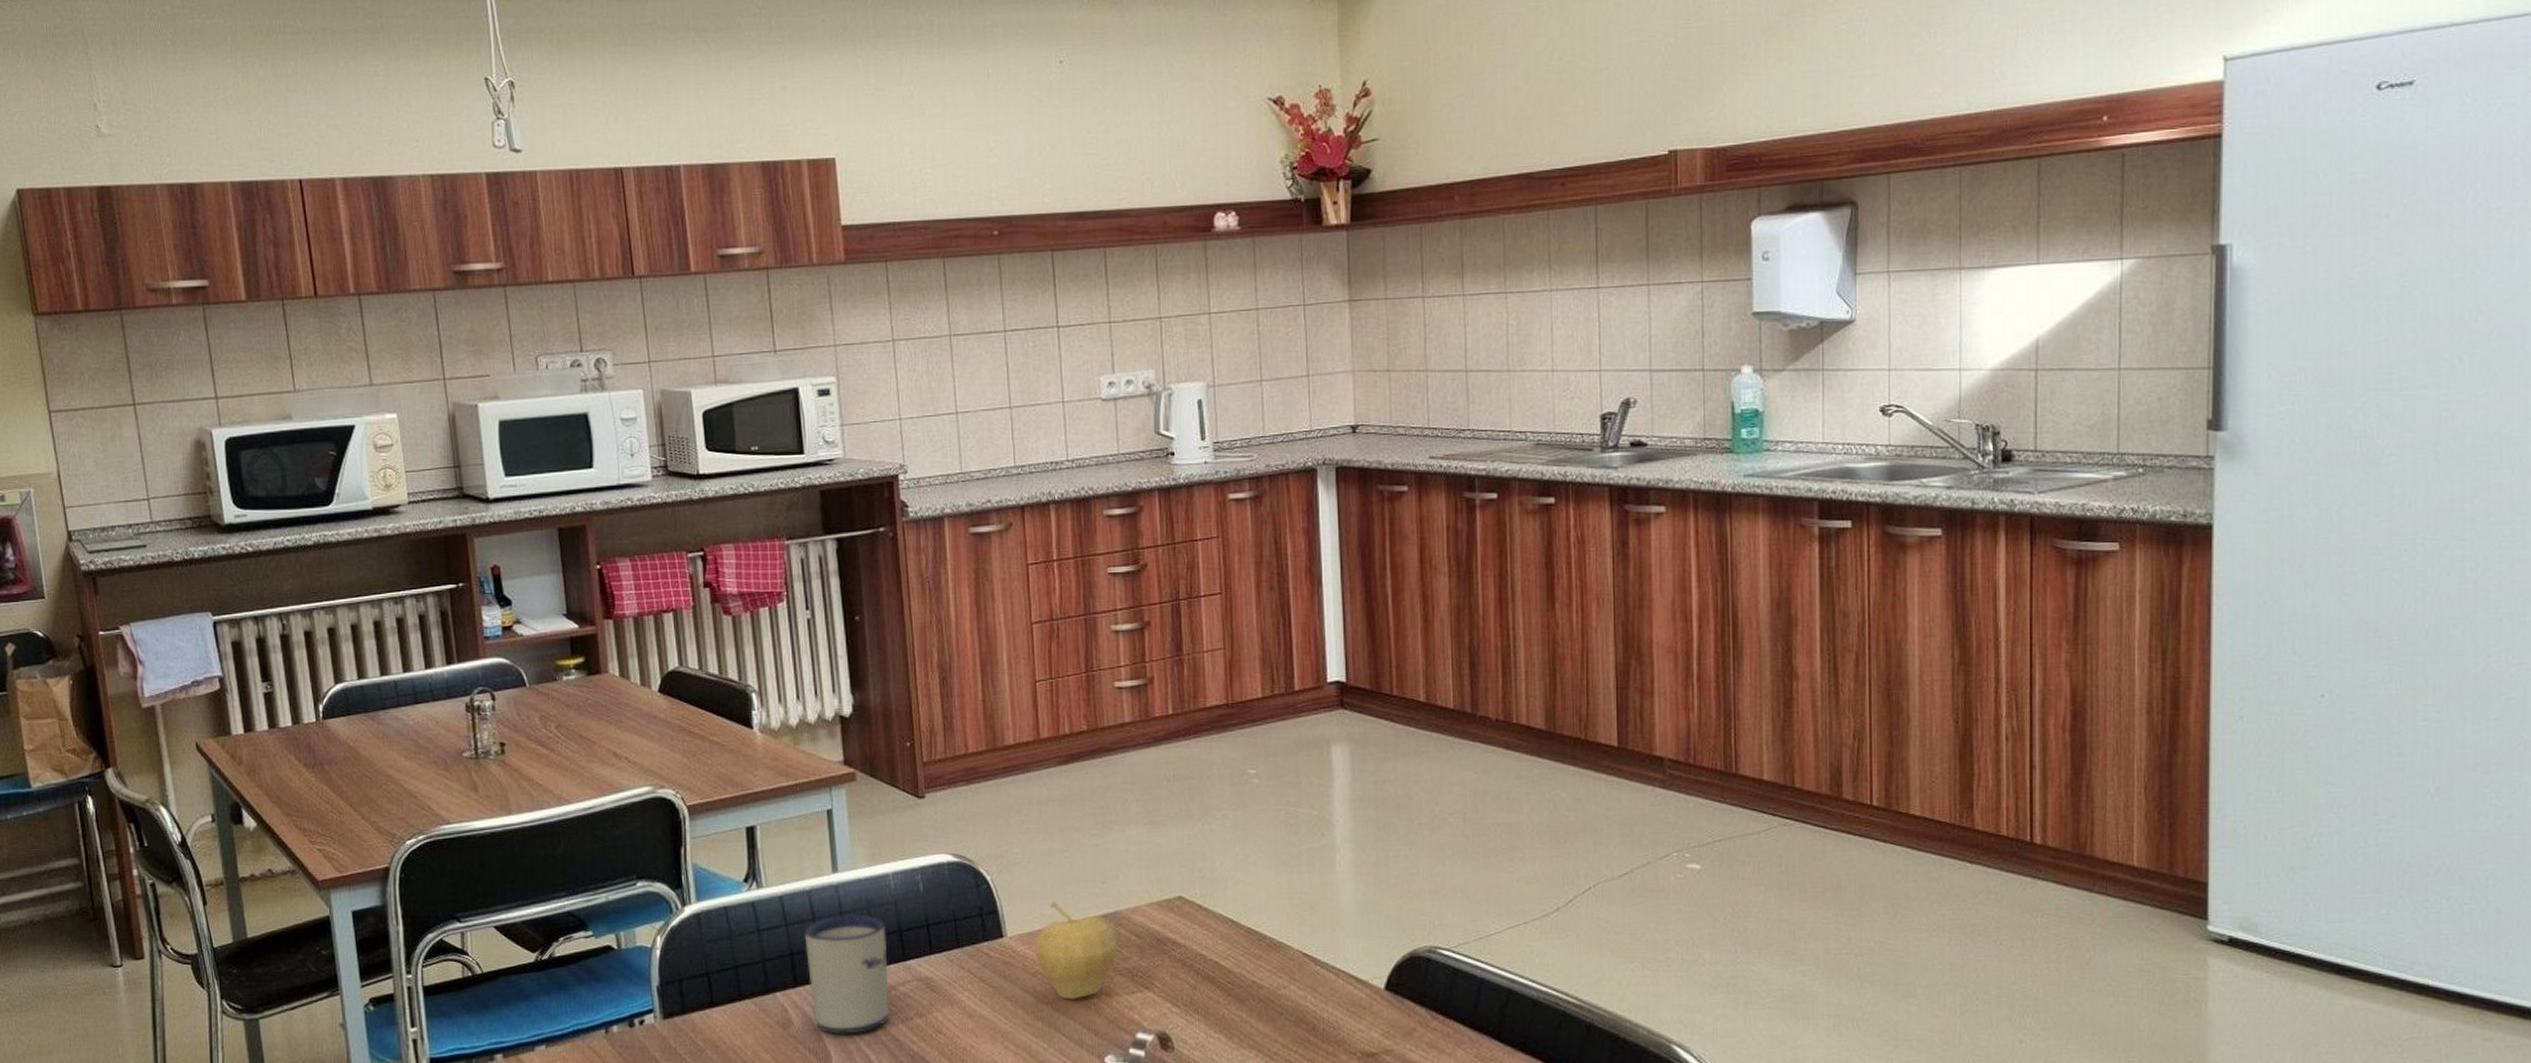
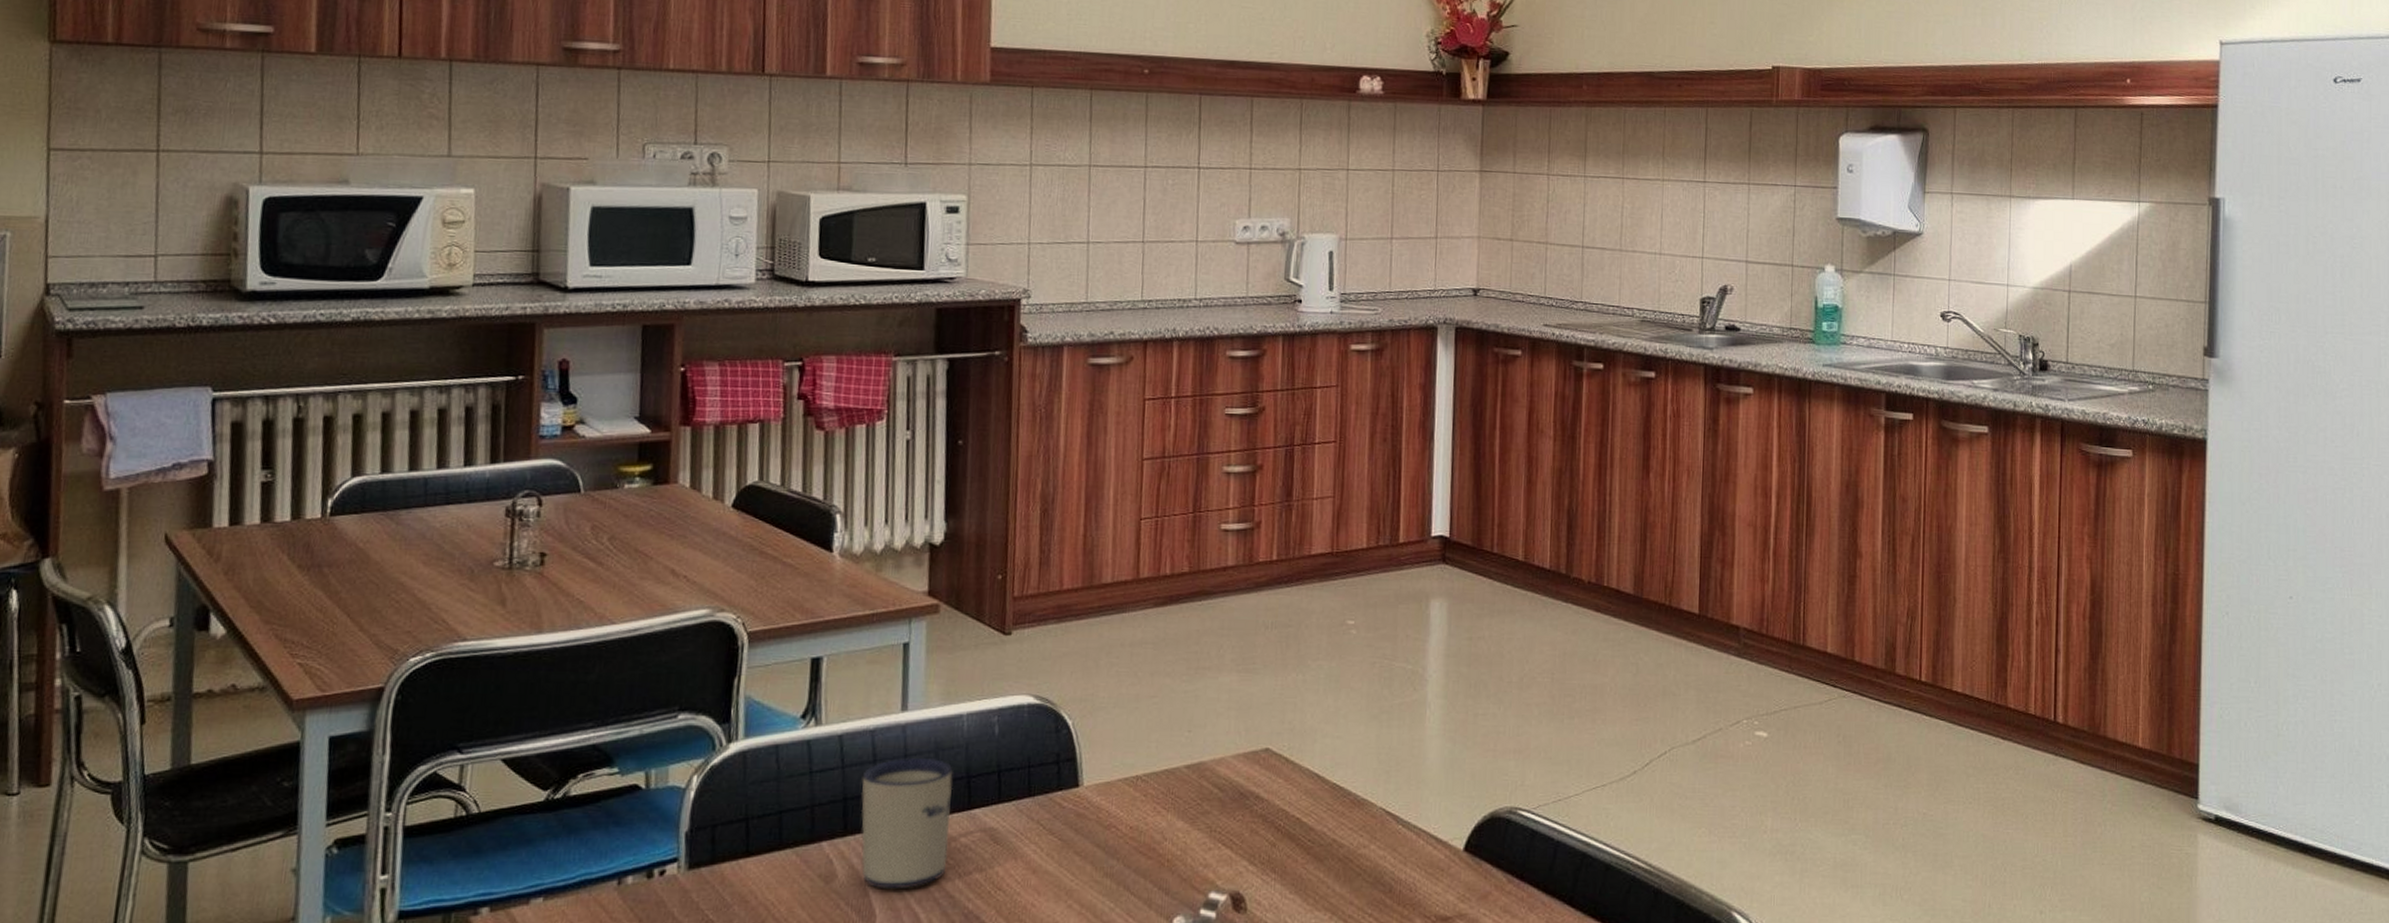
fruit: present [1034,900,1118,1000] -> none [1110,748,1199,855]

